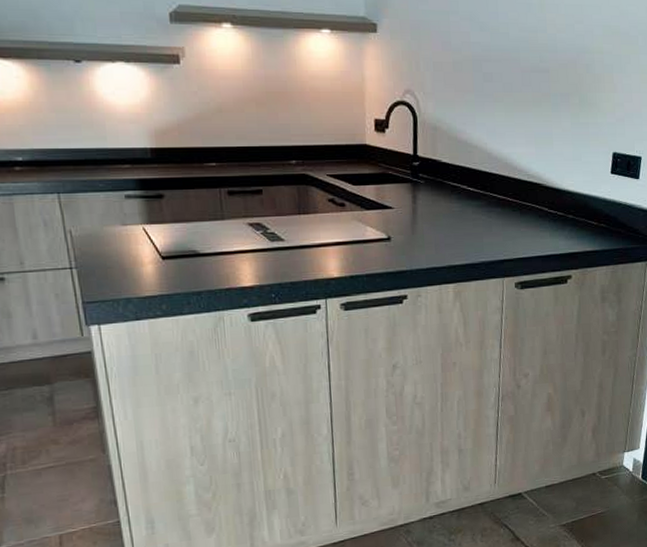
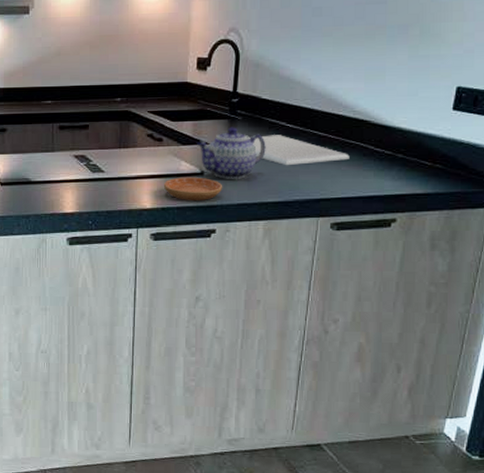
saucer: none [349,242,411,267] -> present [163,177,223,200]
teapot: none [381,190,450,245] -> present [197,127,266,180]
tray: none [432,198,527,229] -> present [248,135,350,166]

